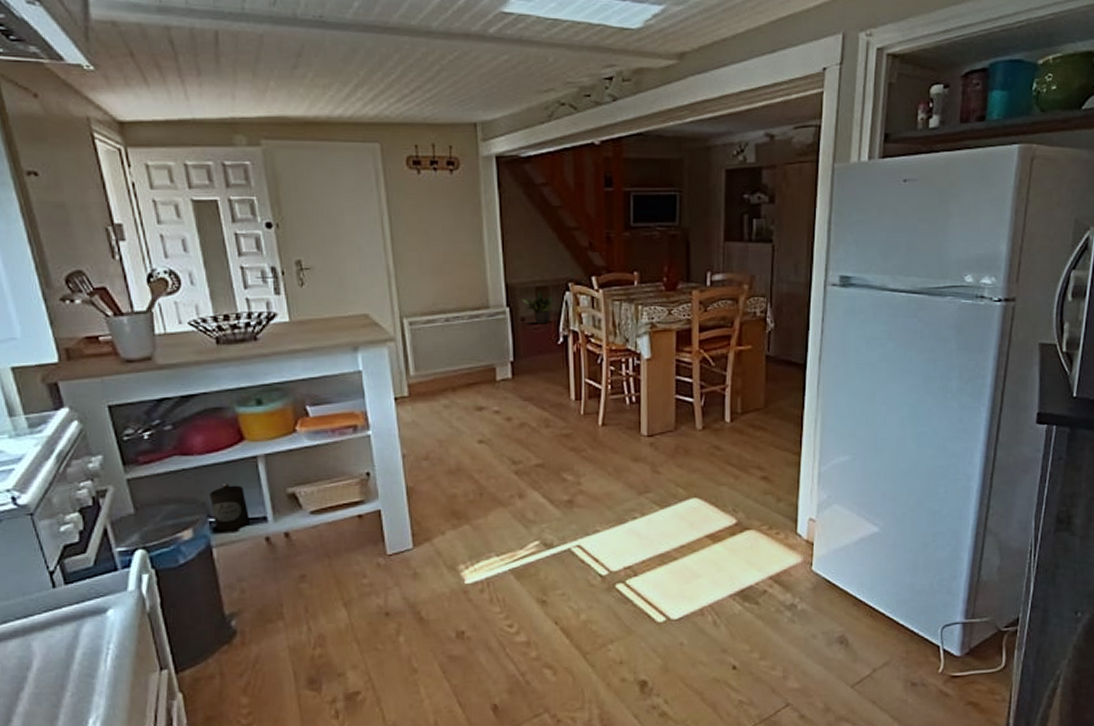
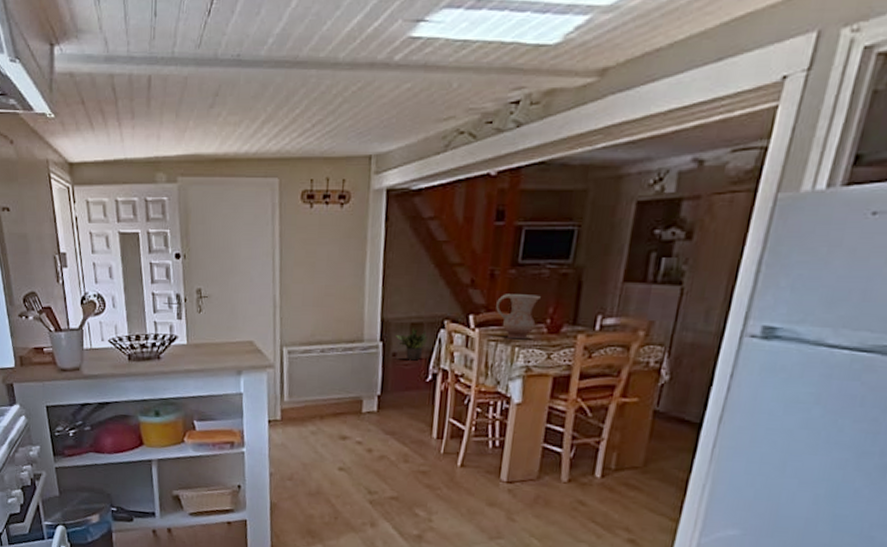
canister: present [210,484,250,531] -> none [114,480,142,520]
ceramic jug: none [616,255,655,298] -> present [496,294,541,340]

